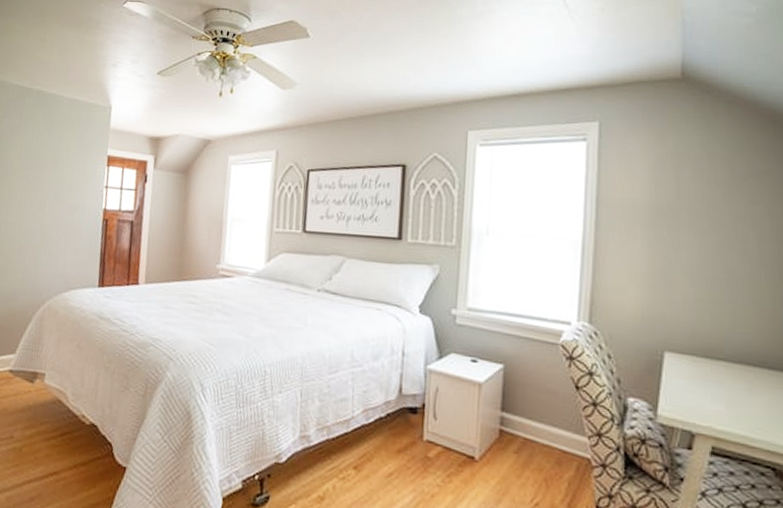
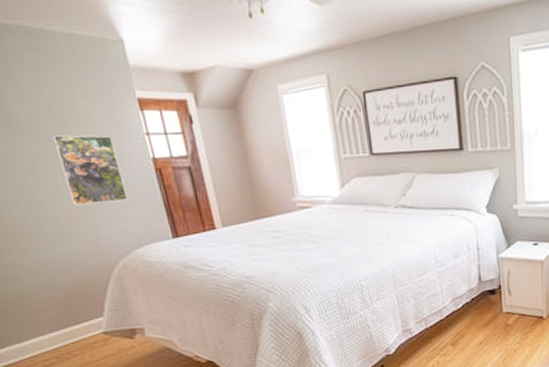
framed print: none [26,180,77,245] -> present [52,135,128,206]

